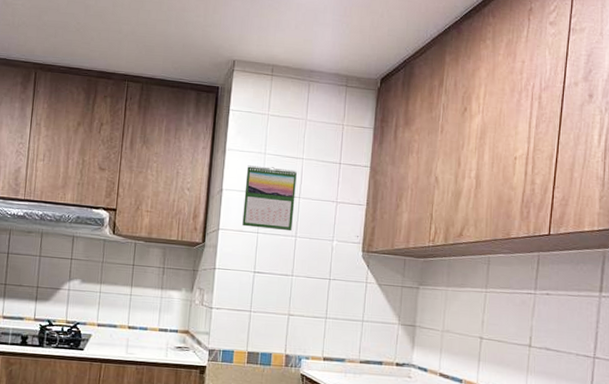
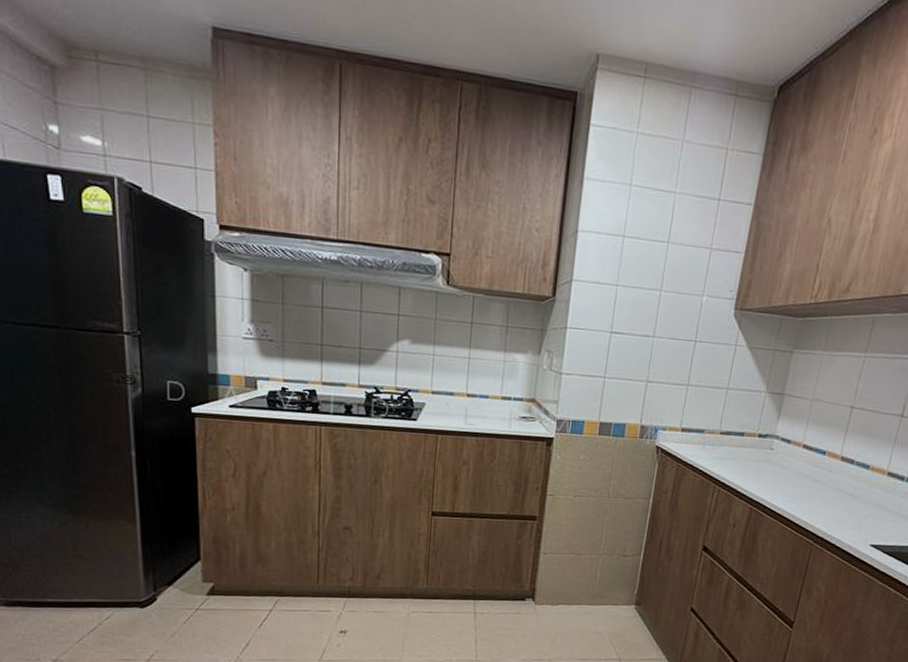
calendar: present [242,165,297,231] -> none [599,200,667,284]

